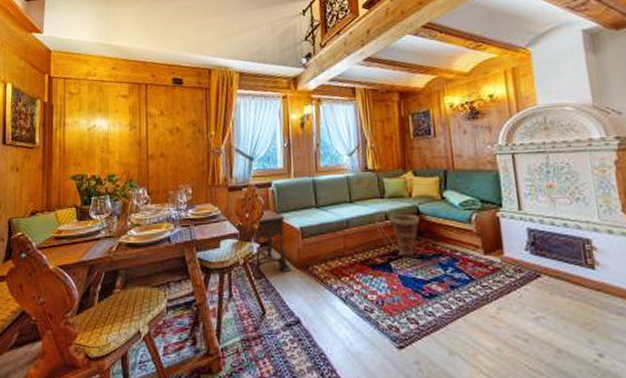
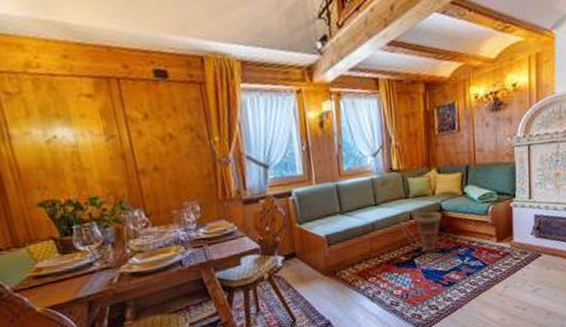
side table: present [252,209,292,279] -> none [275,220,320,291]

